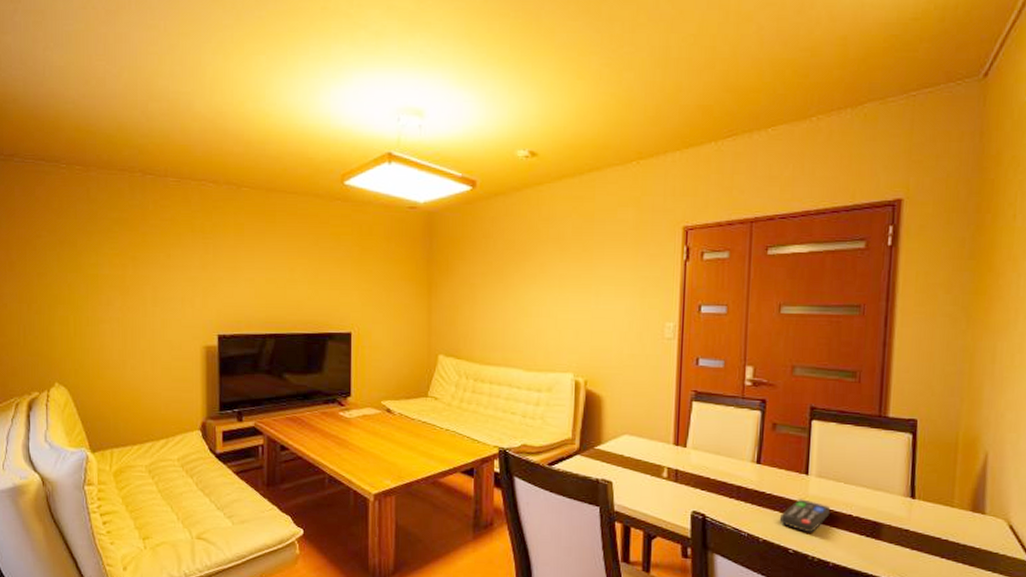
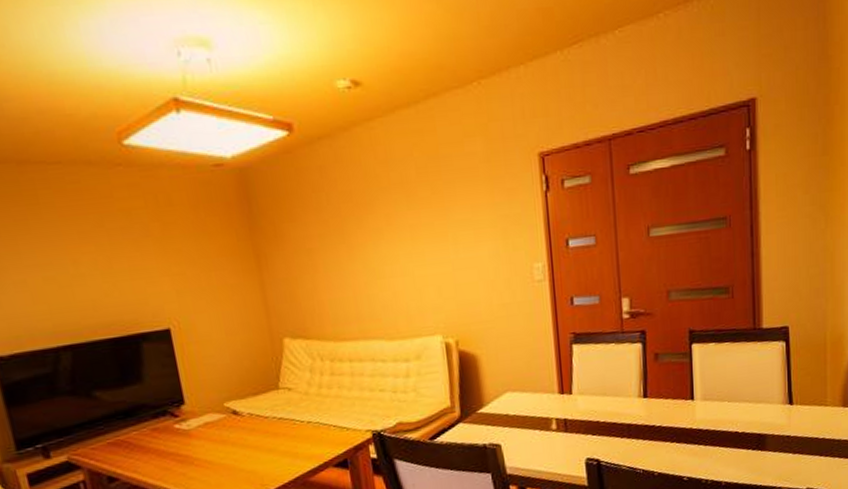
remote control: present [780,499,831,533] -> none [672,424,718,458]

